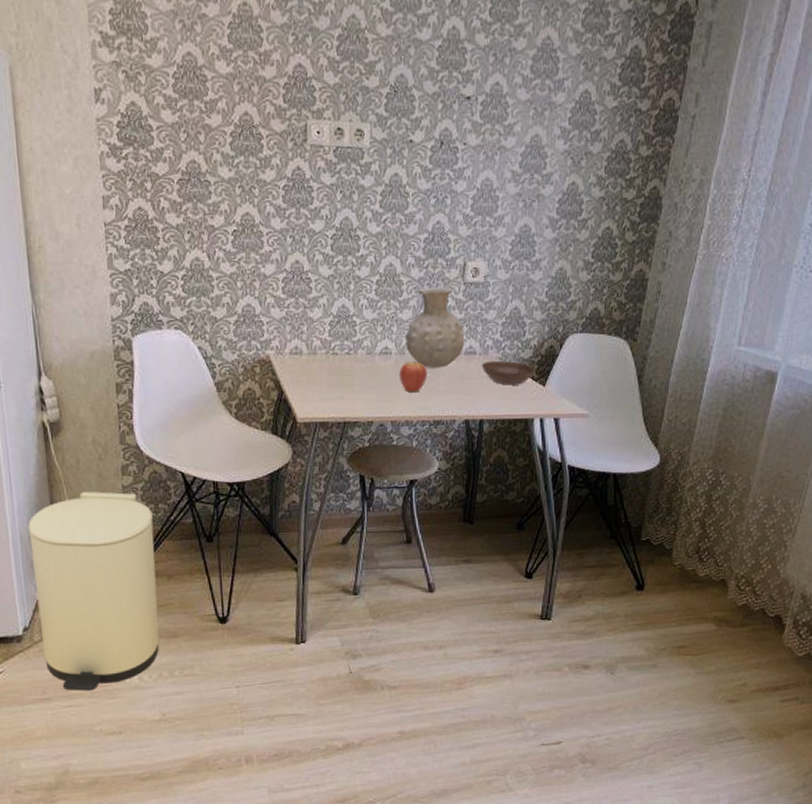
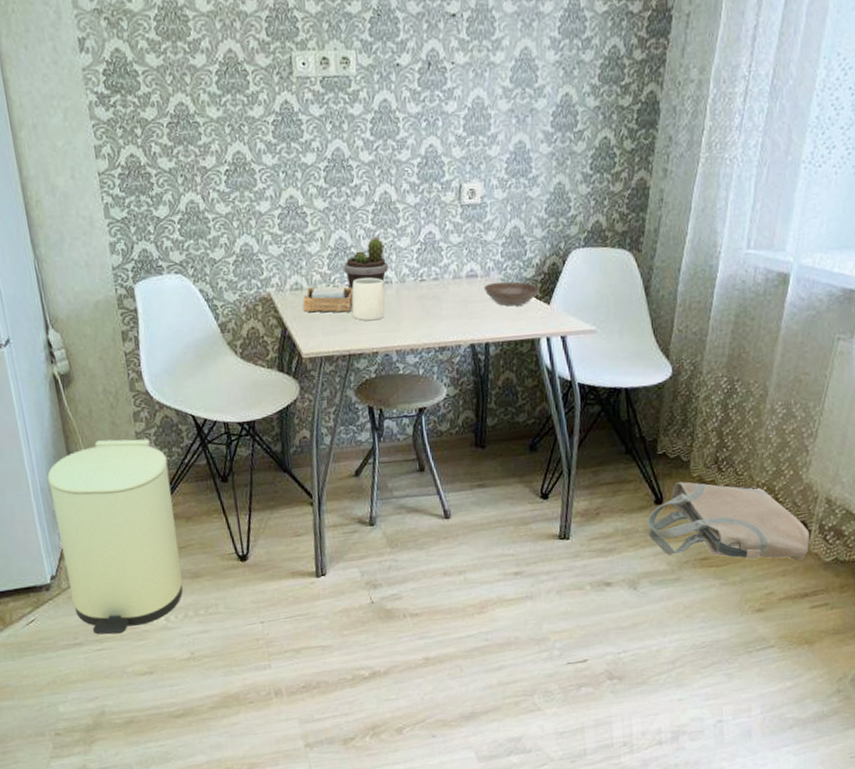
napkin holder: none [301,352,352,380] -> present [303,286,354,313]
flowerpot: none [344,307,389,358] -> present [343,236,389,290]
mug: none [350,347,384,390] -> present [351,277,386,321]
fruit: present [399,360,428,393] -> none [401,287,430,321]
vase: present [405,286,465,370] -> none [405,210,466,296]
tote bag: none [628,569,784,656] -> present [647,482,809,563]

